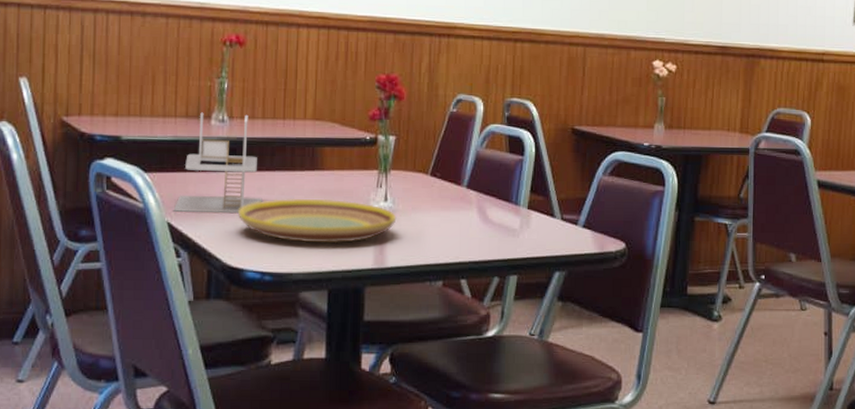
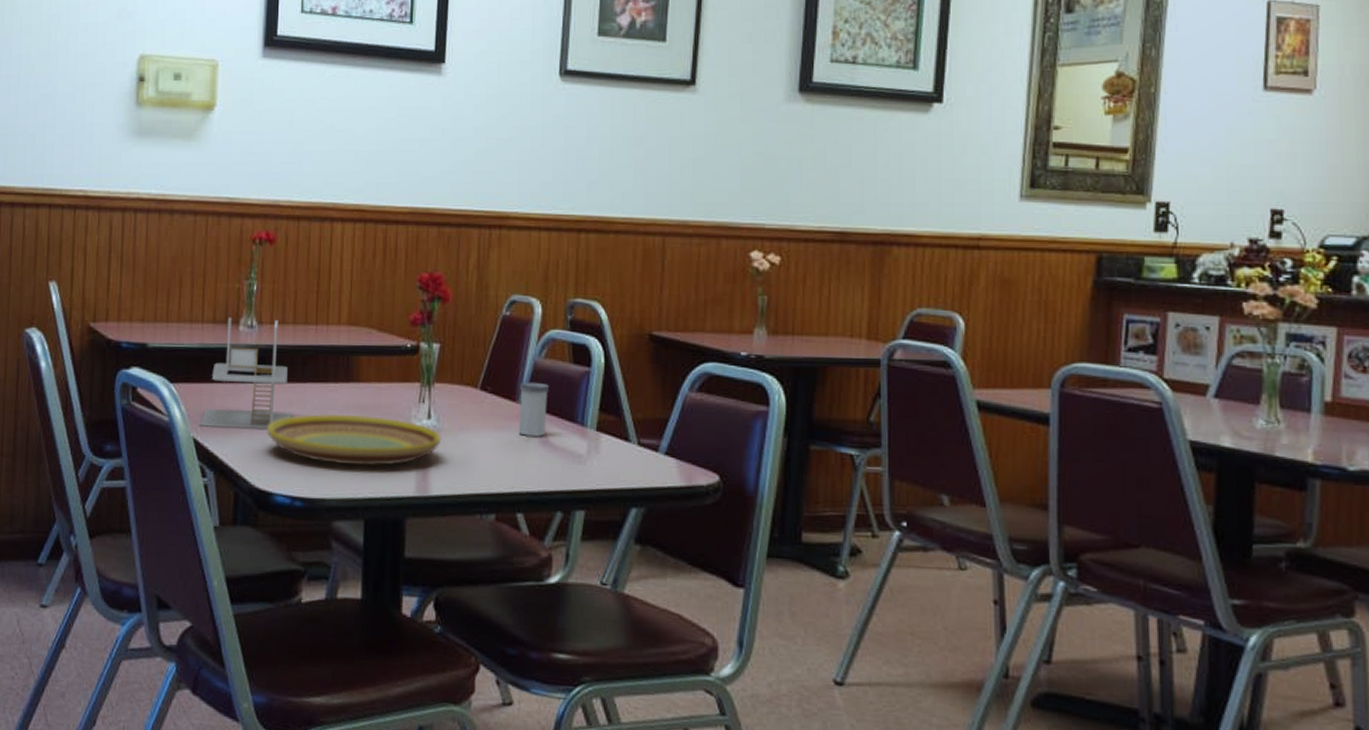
salt shaker: none [462,169,489,215] -> present [518,382,549,437]

